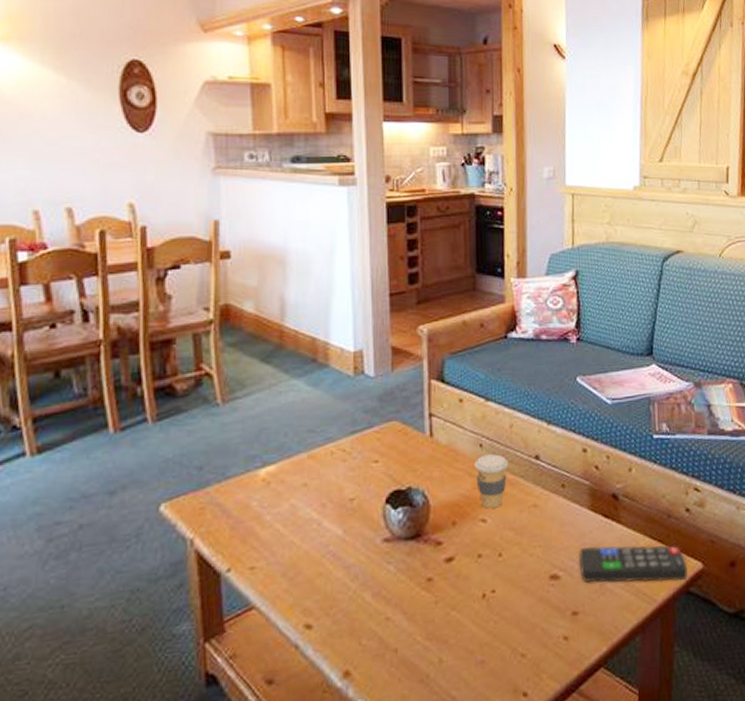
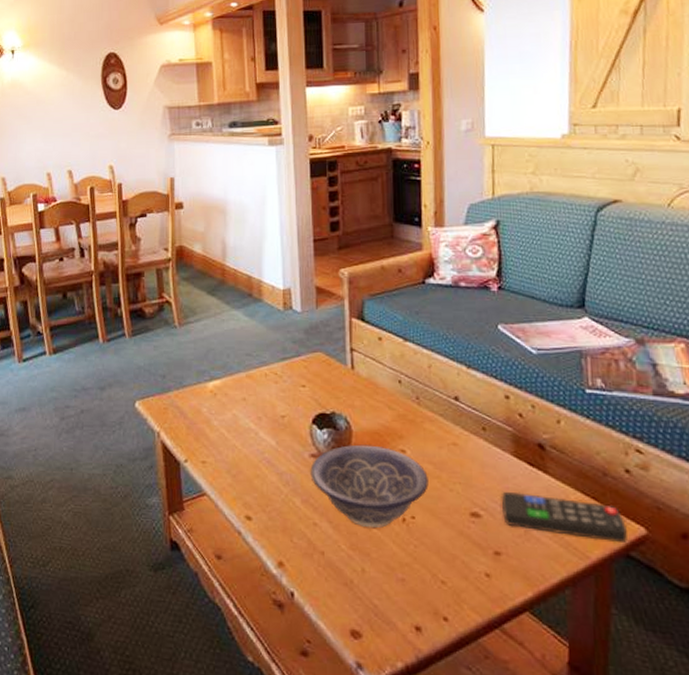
decorative bowl: none [383,518,509,612] -> present [310,444,429,529]
coffee cup: present [474,454,509,509] -> none [393,391,428,441]

